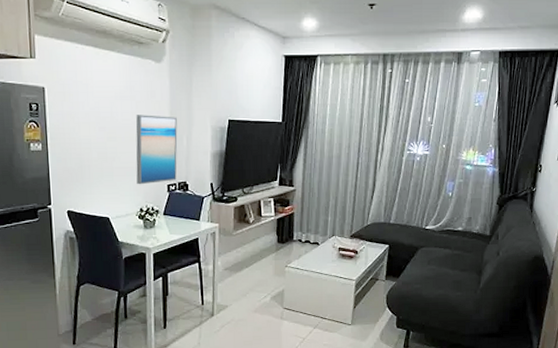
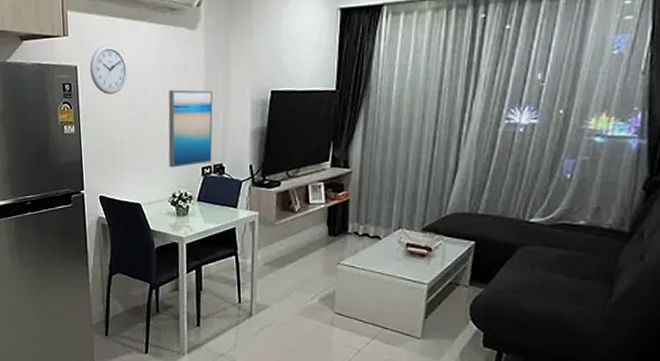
wall clock: none [57,69,97,116] -> present [89,44,128,95]

